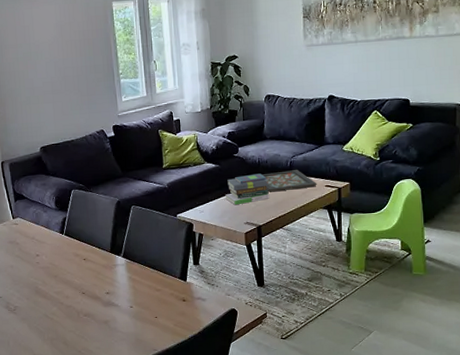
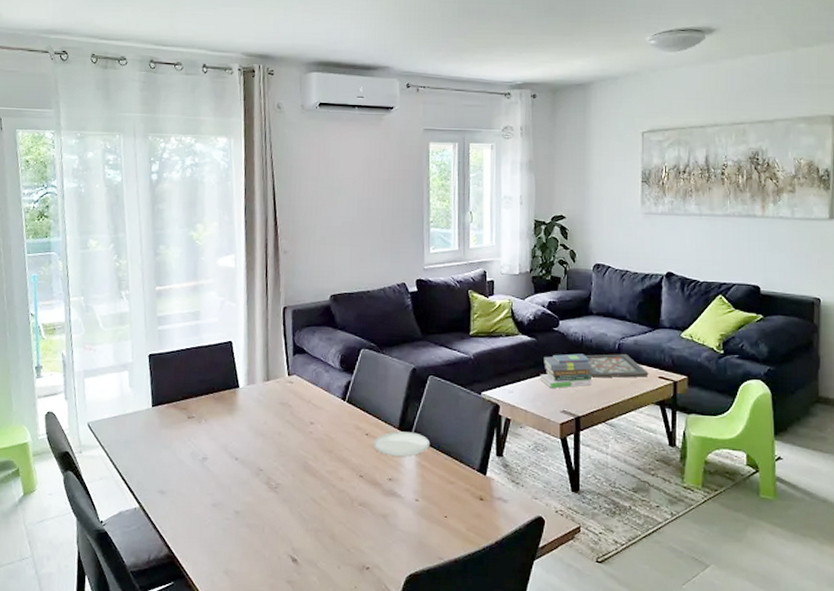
plate: none [90,253,138,275] -> present [372,431,431,457]

